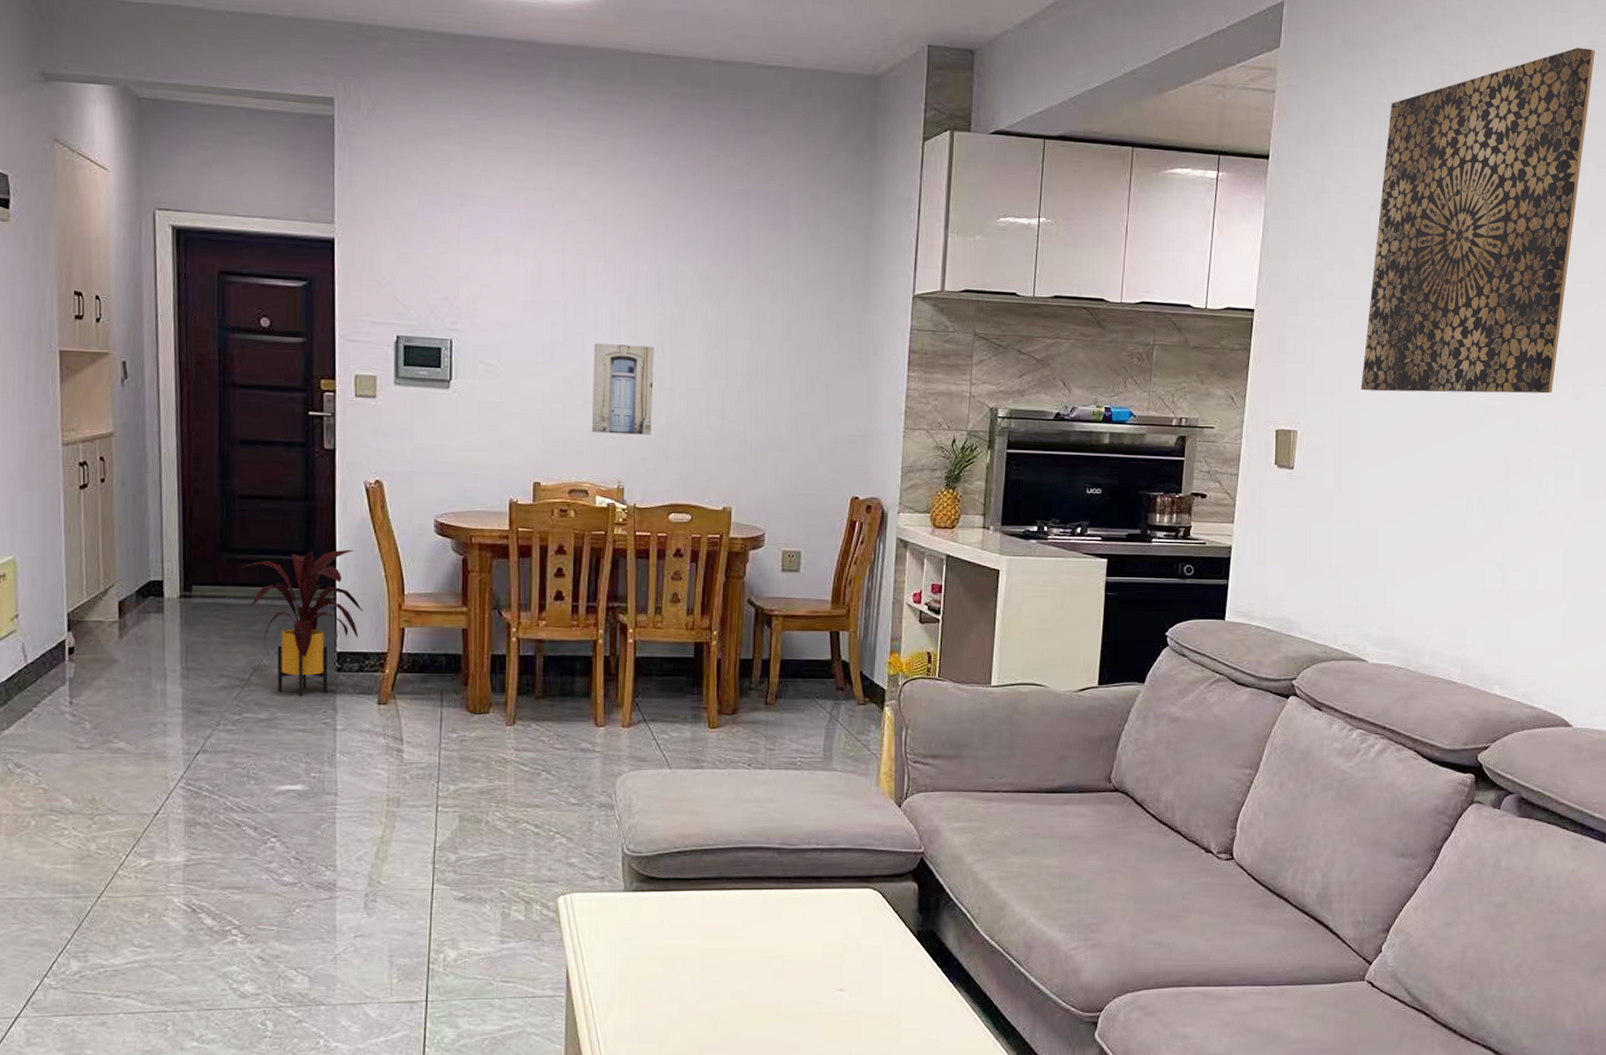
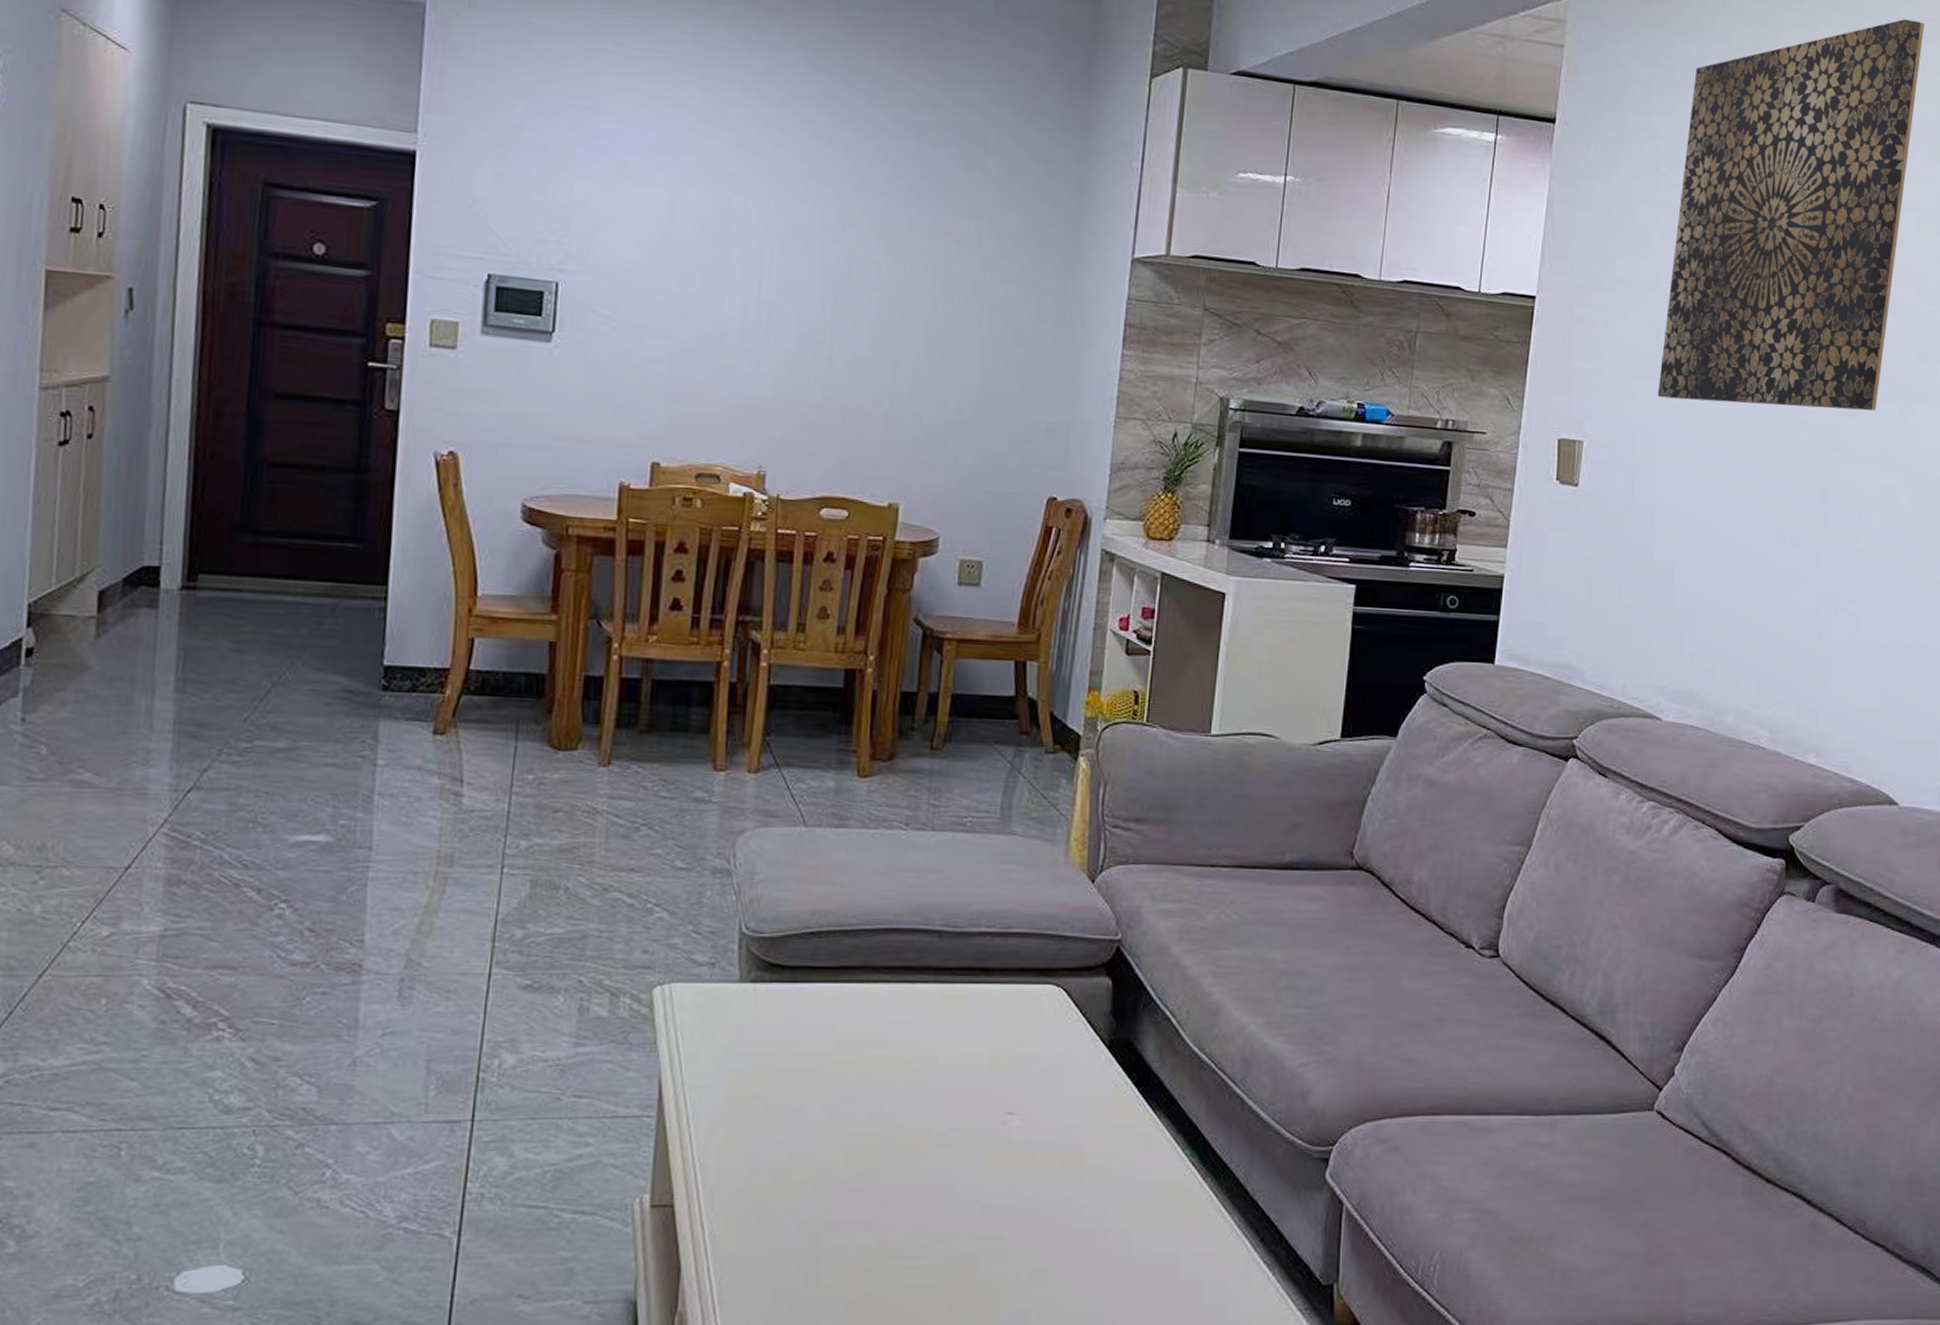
house plant: present [240,549,364,696] -> none [263,536,423,720]
wall art: present [592,344,654,435] -> none [729,296,812,411]

